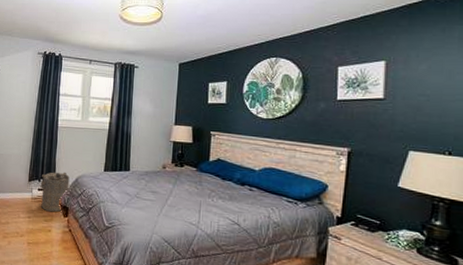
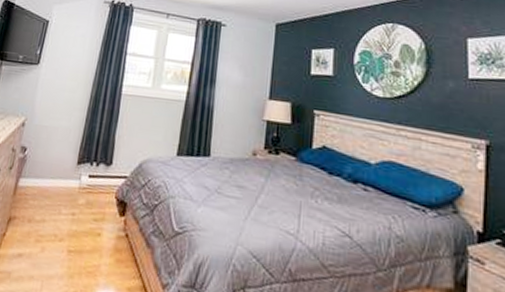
laundry hamper: present [40,172,70,212] -> none [90,153,132,209]

